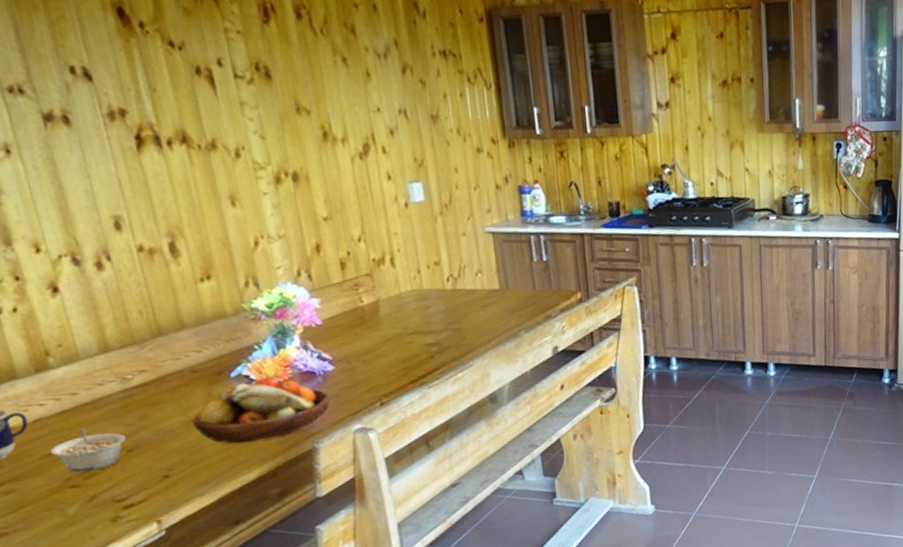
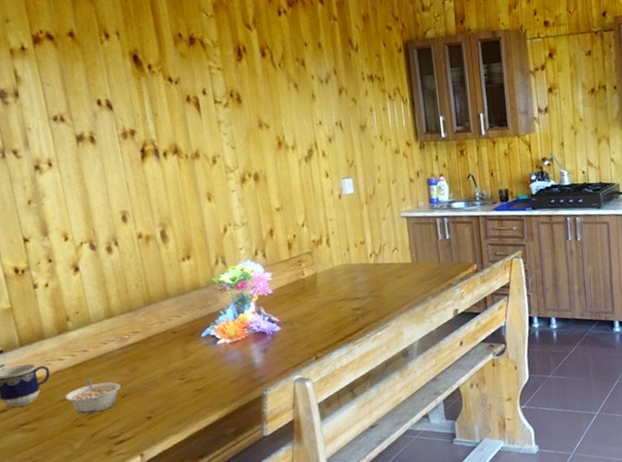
fruit bowl: present [192,377,330,444] -> none [171,336,277,391]

